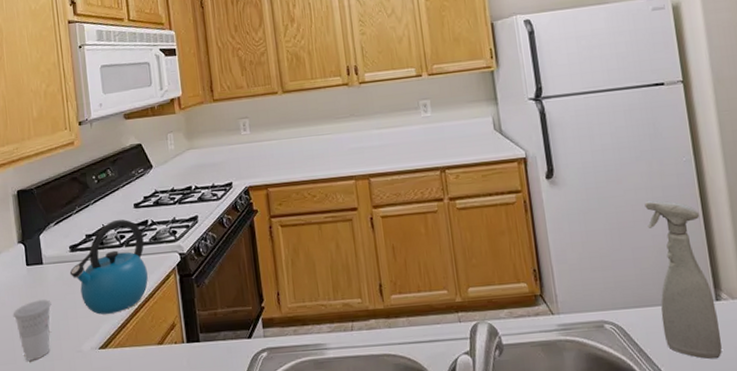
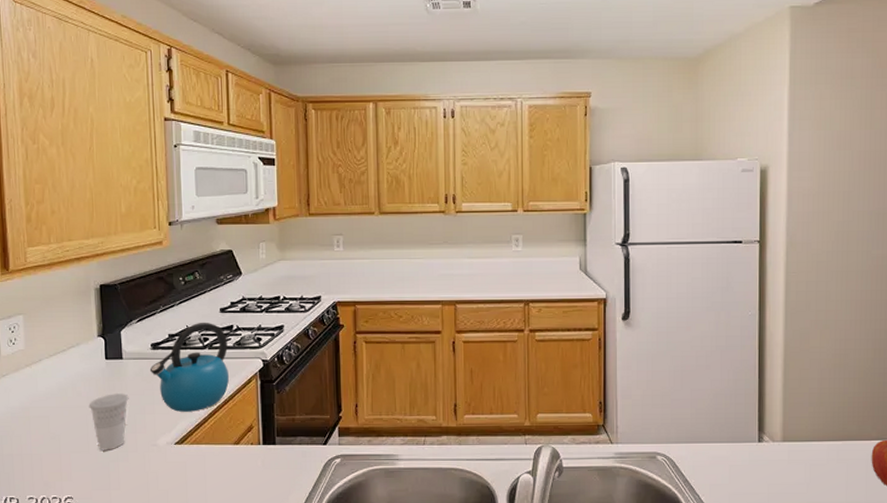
spray bottle: present [644,200,722,360] -> none [708,348,758,493]

